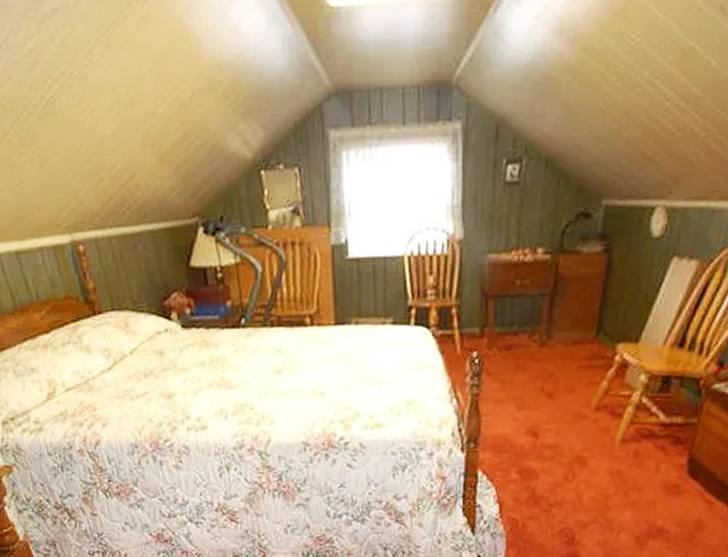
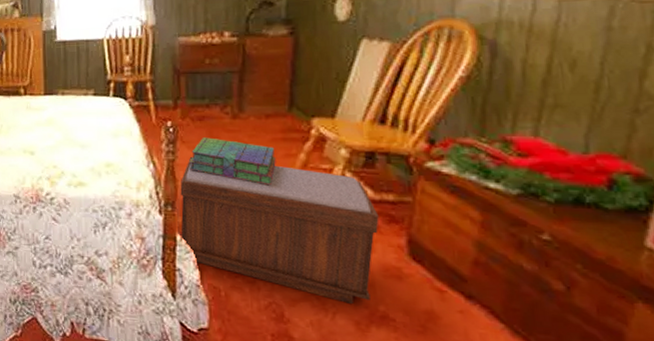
bench: none [482,389,667,521] -> present [180,156,379,304]
stack of books: none [494,368,579,416] -> present [189,137,276,186]

